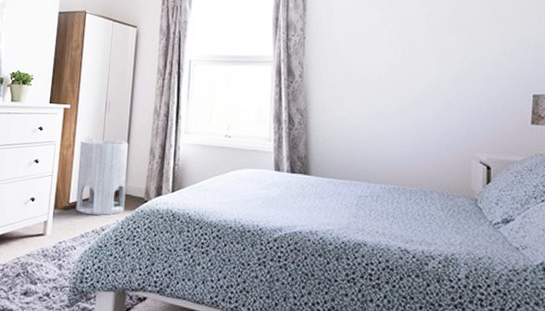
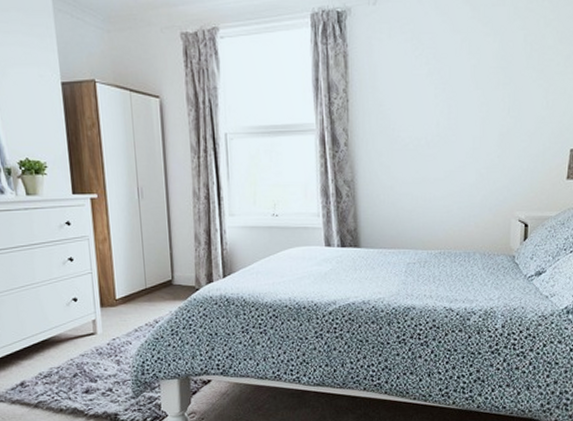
cylinder: present [75,137,129,215] -> none [116,226,176,308]

